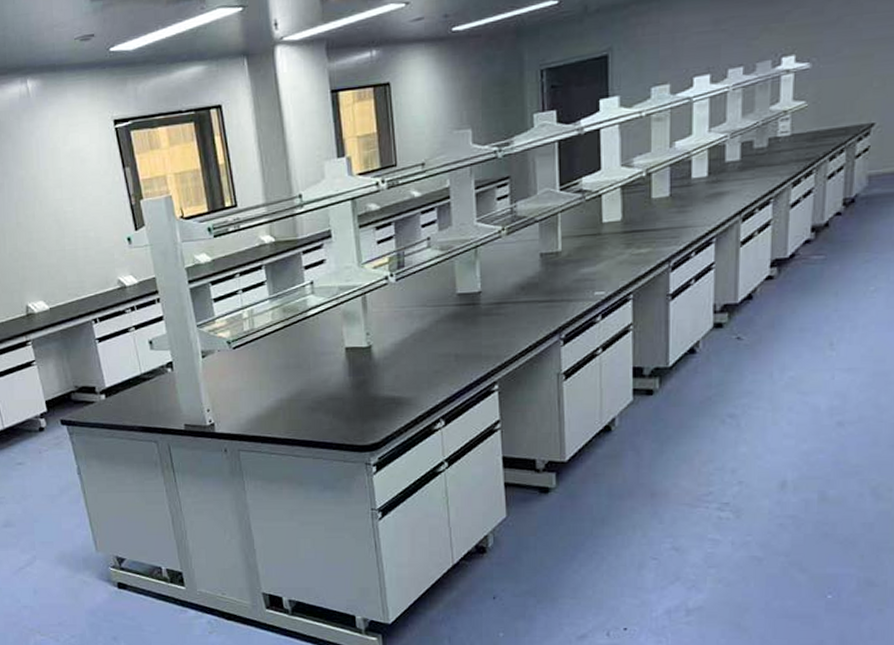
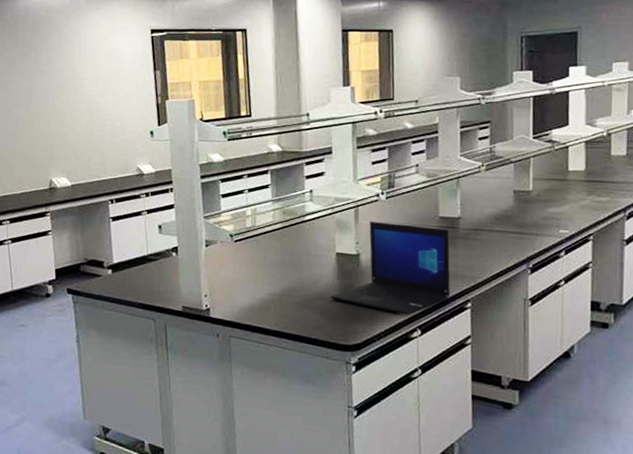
laptop: none [344,306,475,406] -> present [331,221,451,315]

